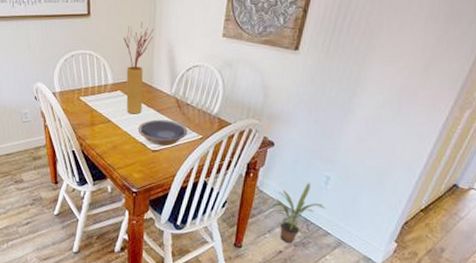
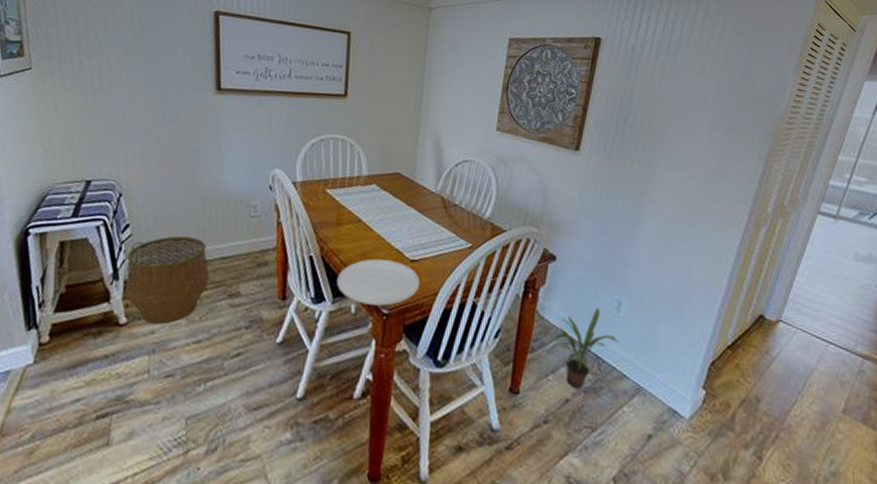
plate: none [95,150,161,186] -> present [336,258,421,307]
vase: present [124,22,154,114] -> none [381,108,420,214]
bowl: present [137,119,188,147] -> none [394,221,455,256]

